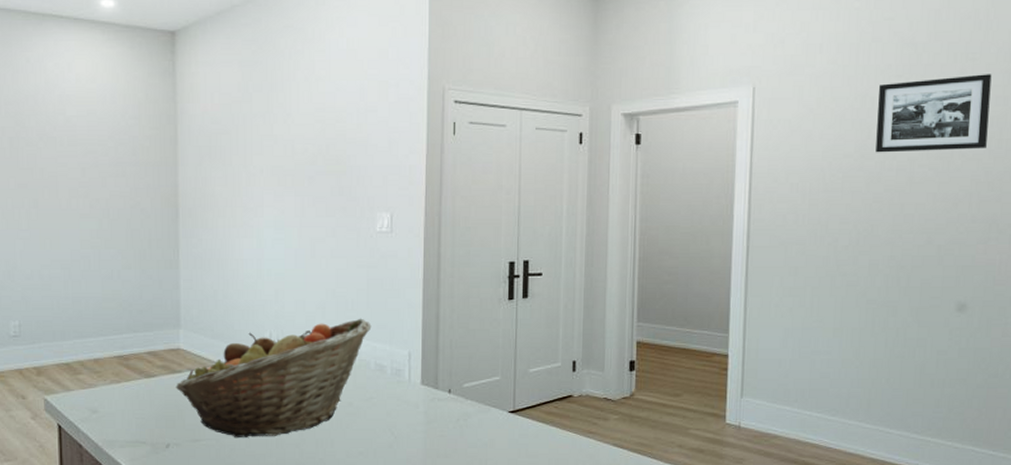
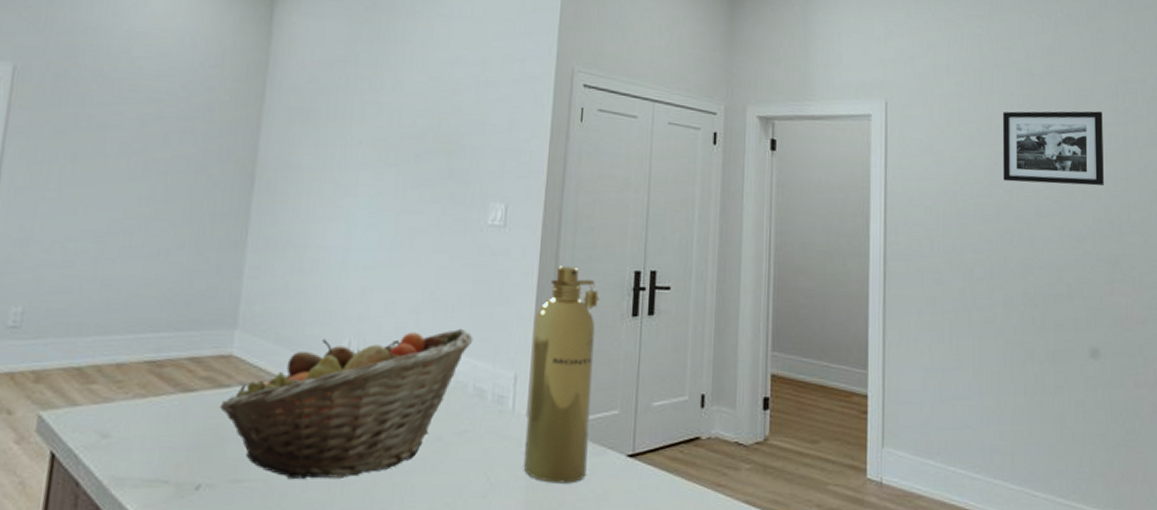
spray bottle: none [421,261,479,435] -> present [523,265,600,484]

